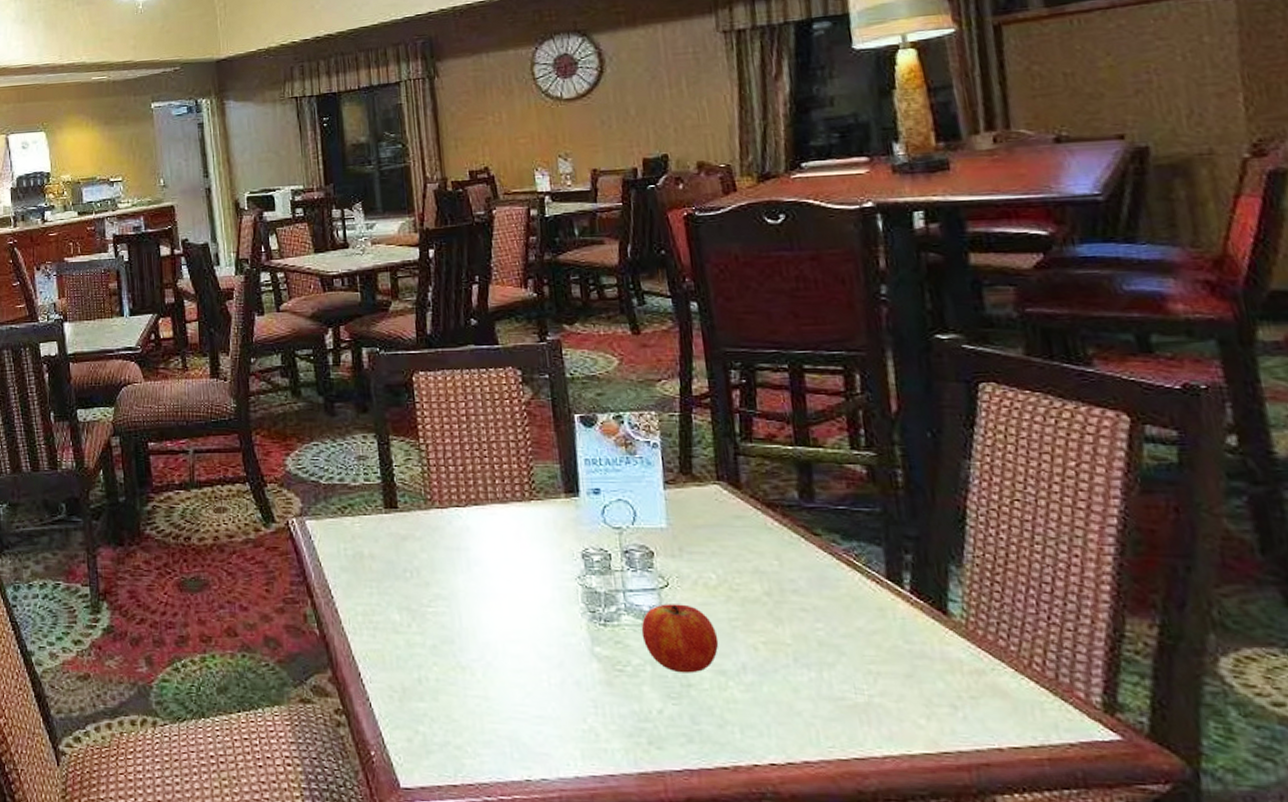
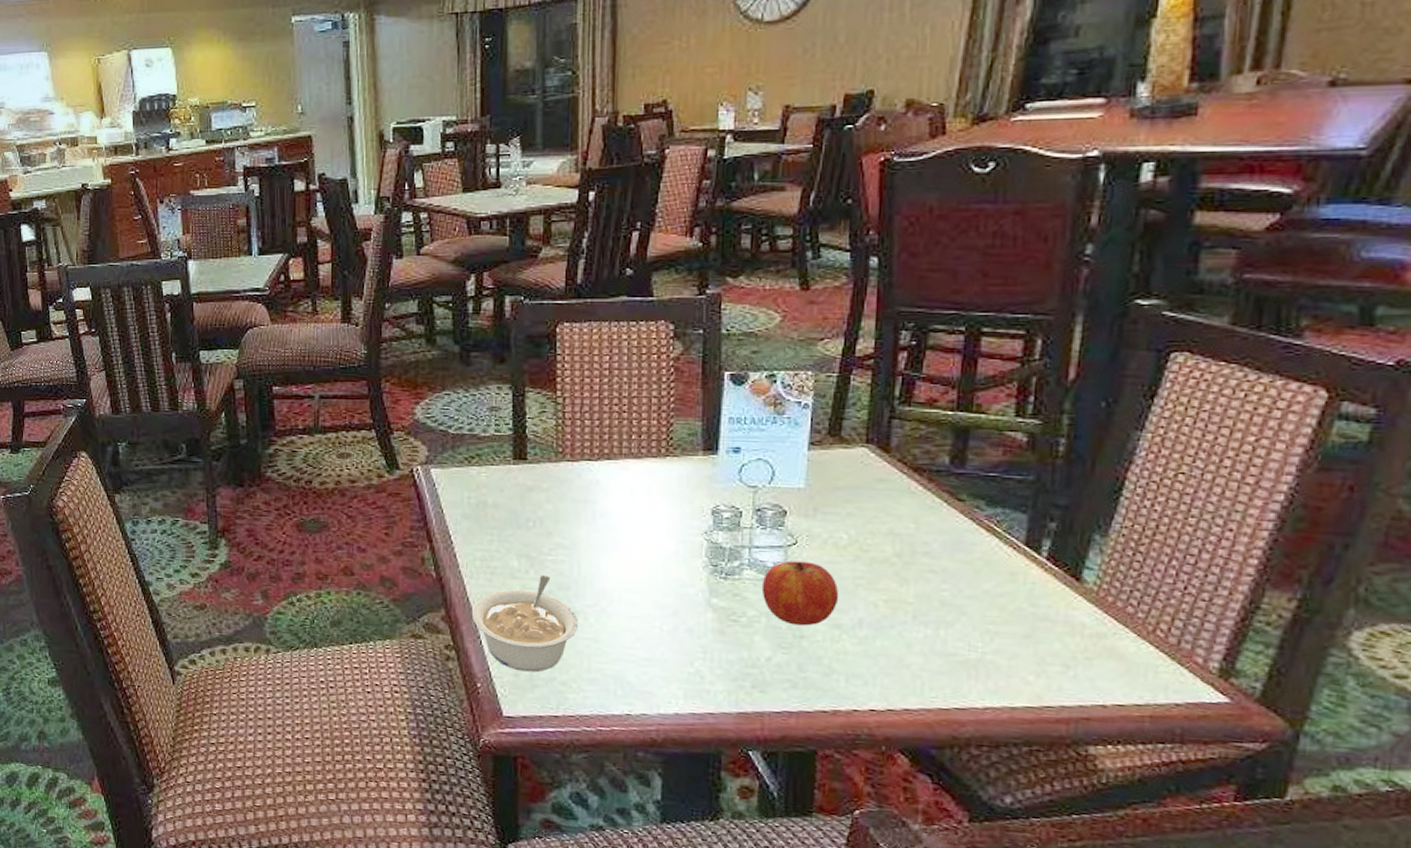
legume: none [358,628,467,736] -> present [471,574,579,672]

